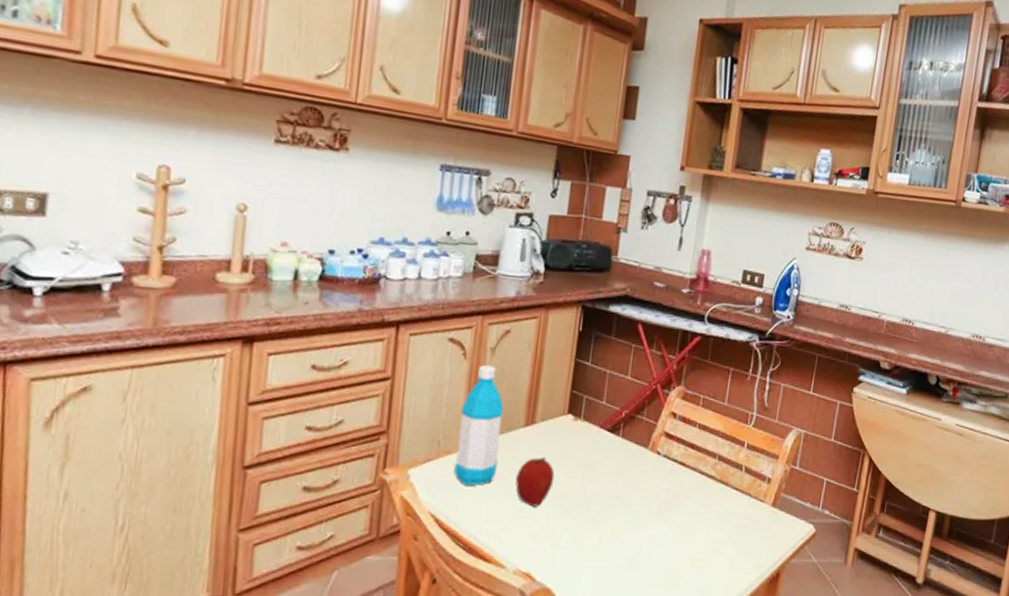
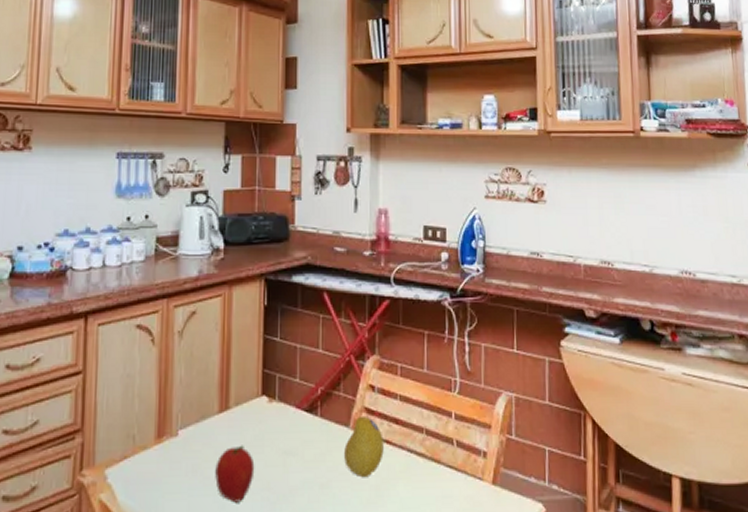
water bottle: present [454,365,505,487] -> none [151,350,197,485]
fruit: none [639,439,679,492] -> present [344,415,384,477]

